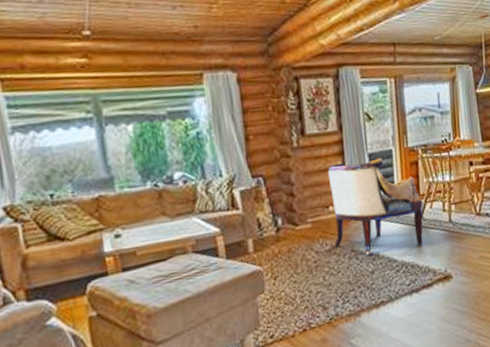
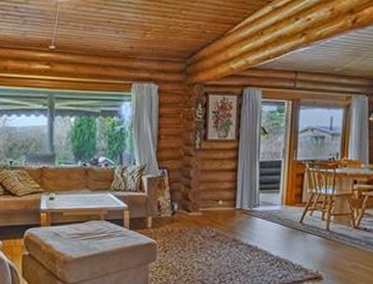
armchair: present [328,158,423,255] -> none [219,165,304,246]

